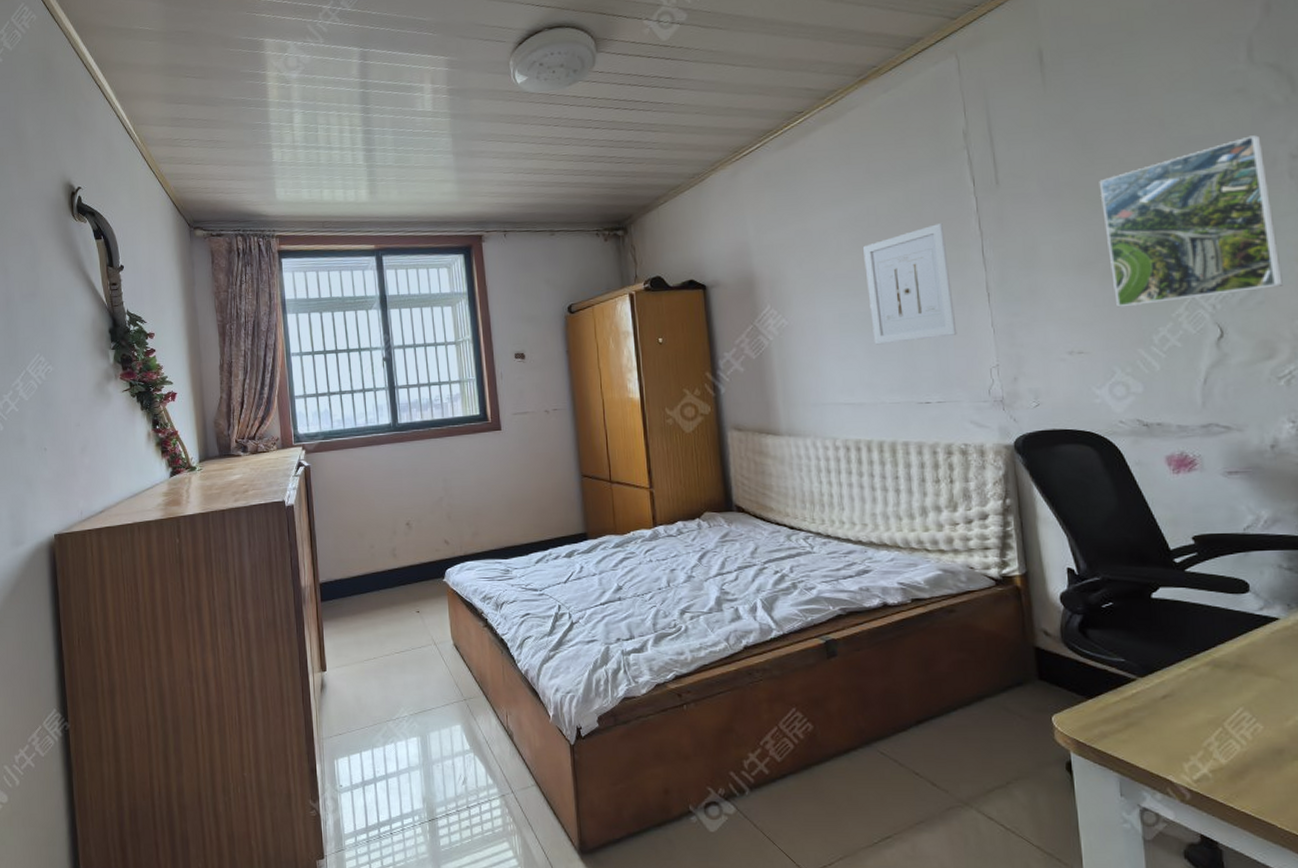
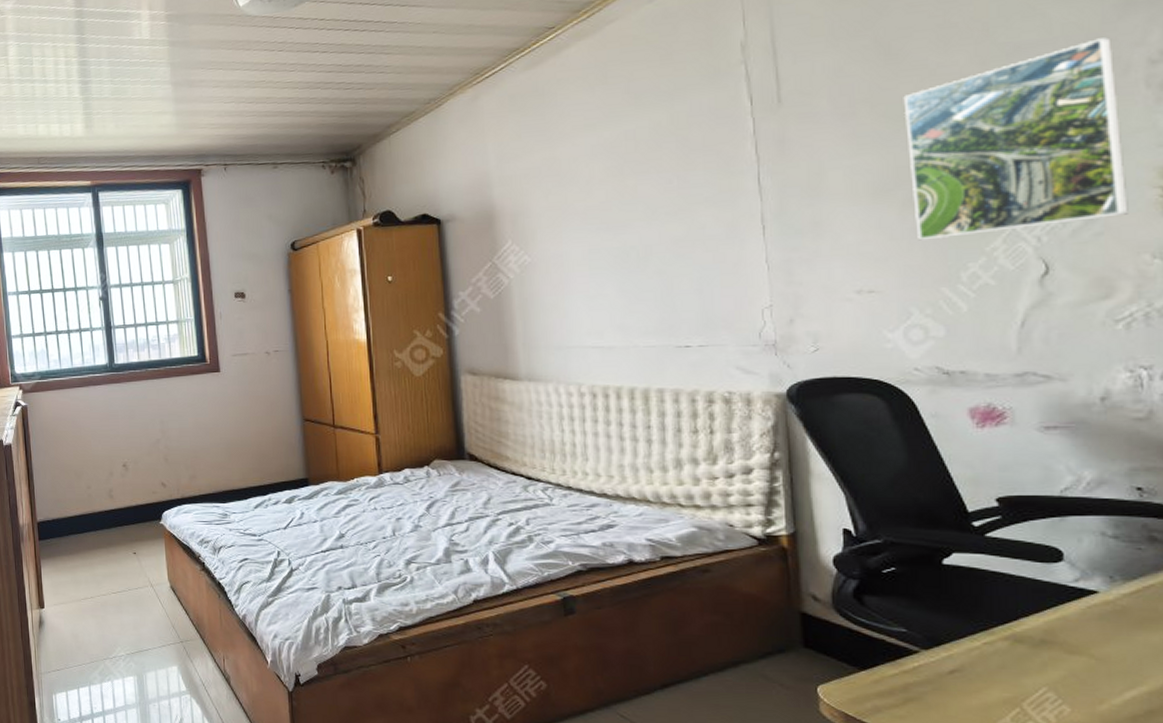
wall art: present [863,222,957,345] -> none [619,147,725,283]

